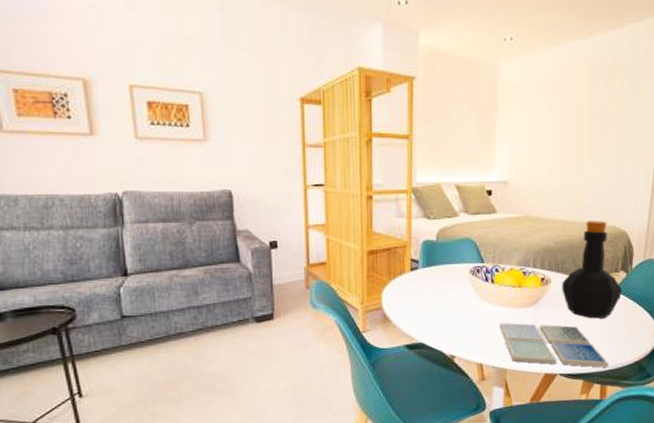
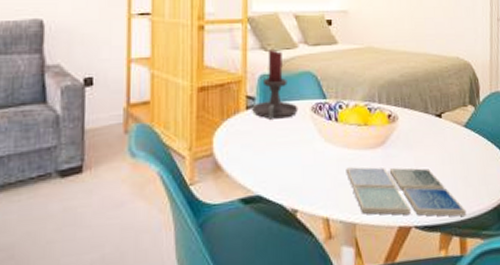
candle holder: none [416,218,458,280] -> present [252,50,298,119]
bottle: present [562,221,622,319] -> none [410,51,472,160]

